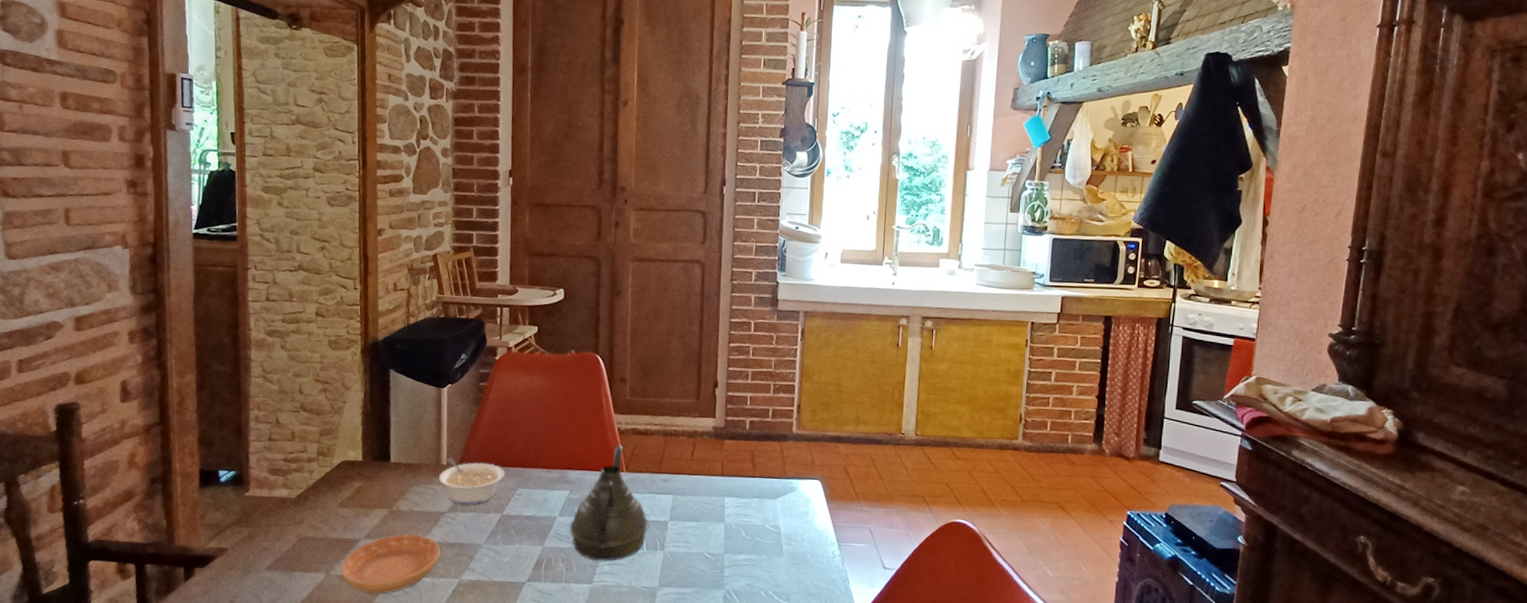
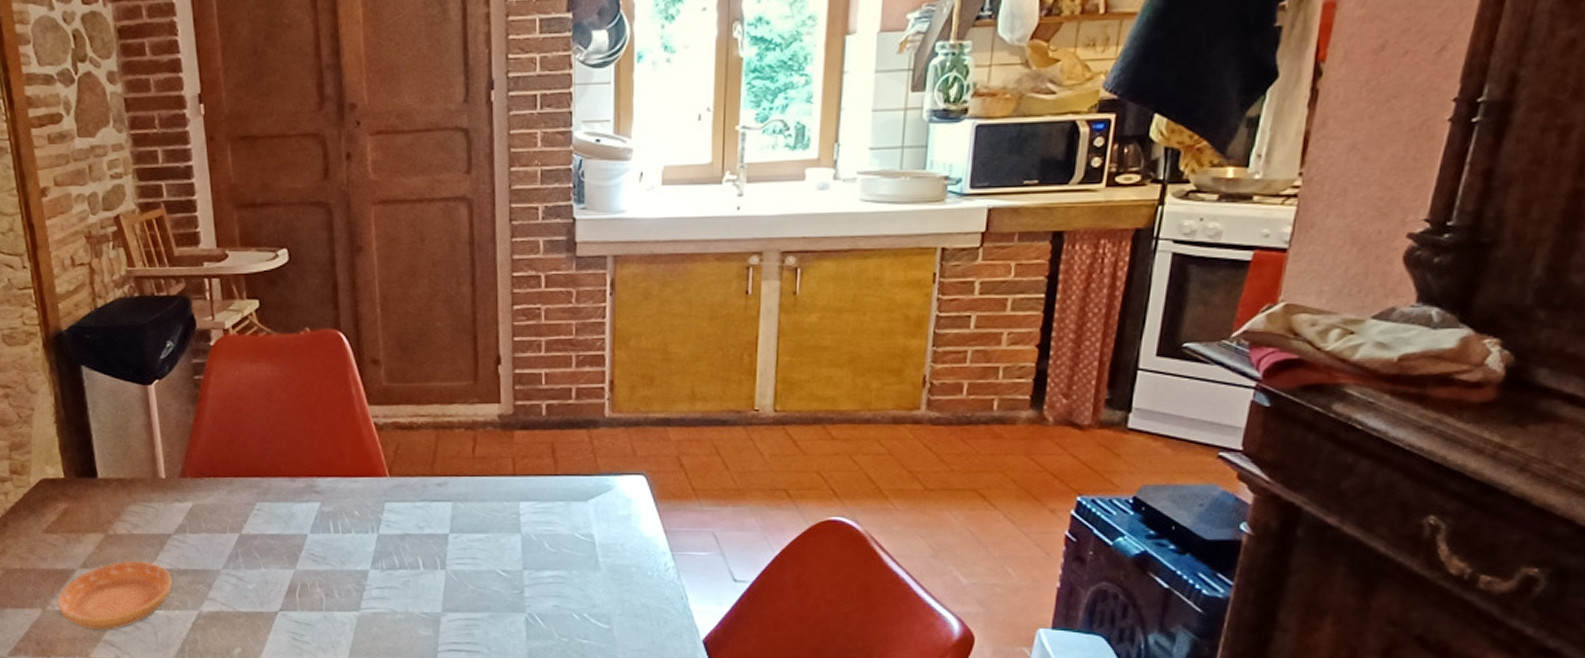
legume: present [439,457,505,505] -> none [159,469,239,525]
teapot: present [569,444,649,561] -> none [325,442,425,584]

